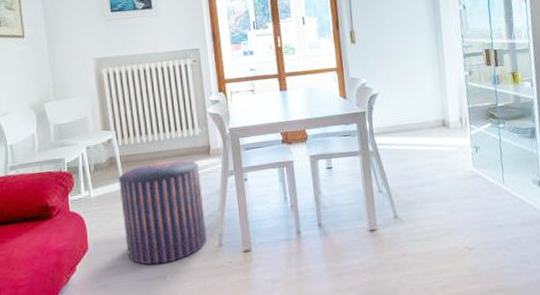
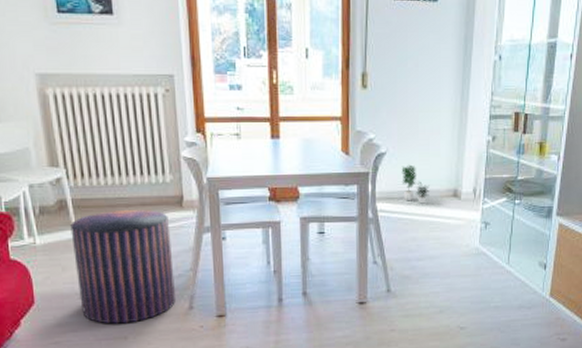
potted plant: none [393,102,421,135] -> present [401,164,429,204]

